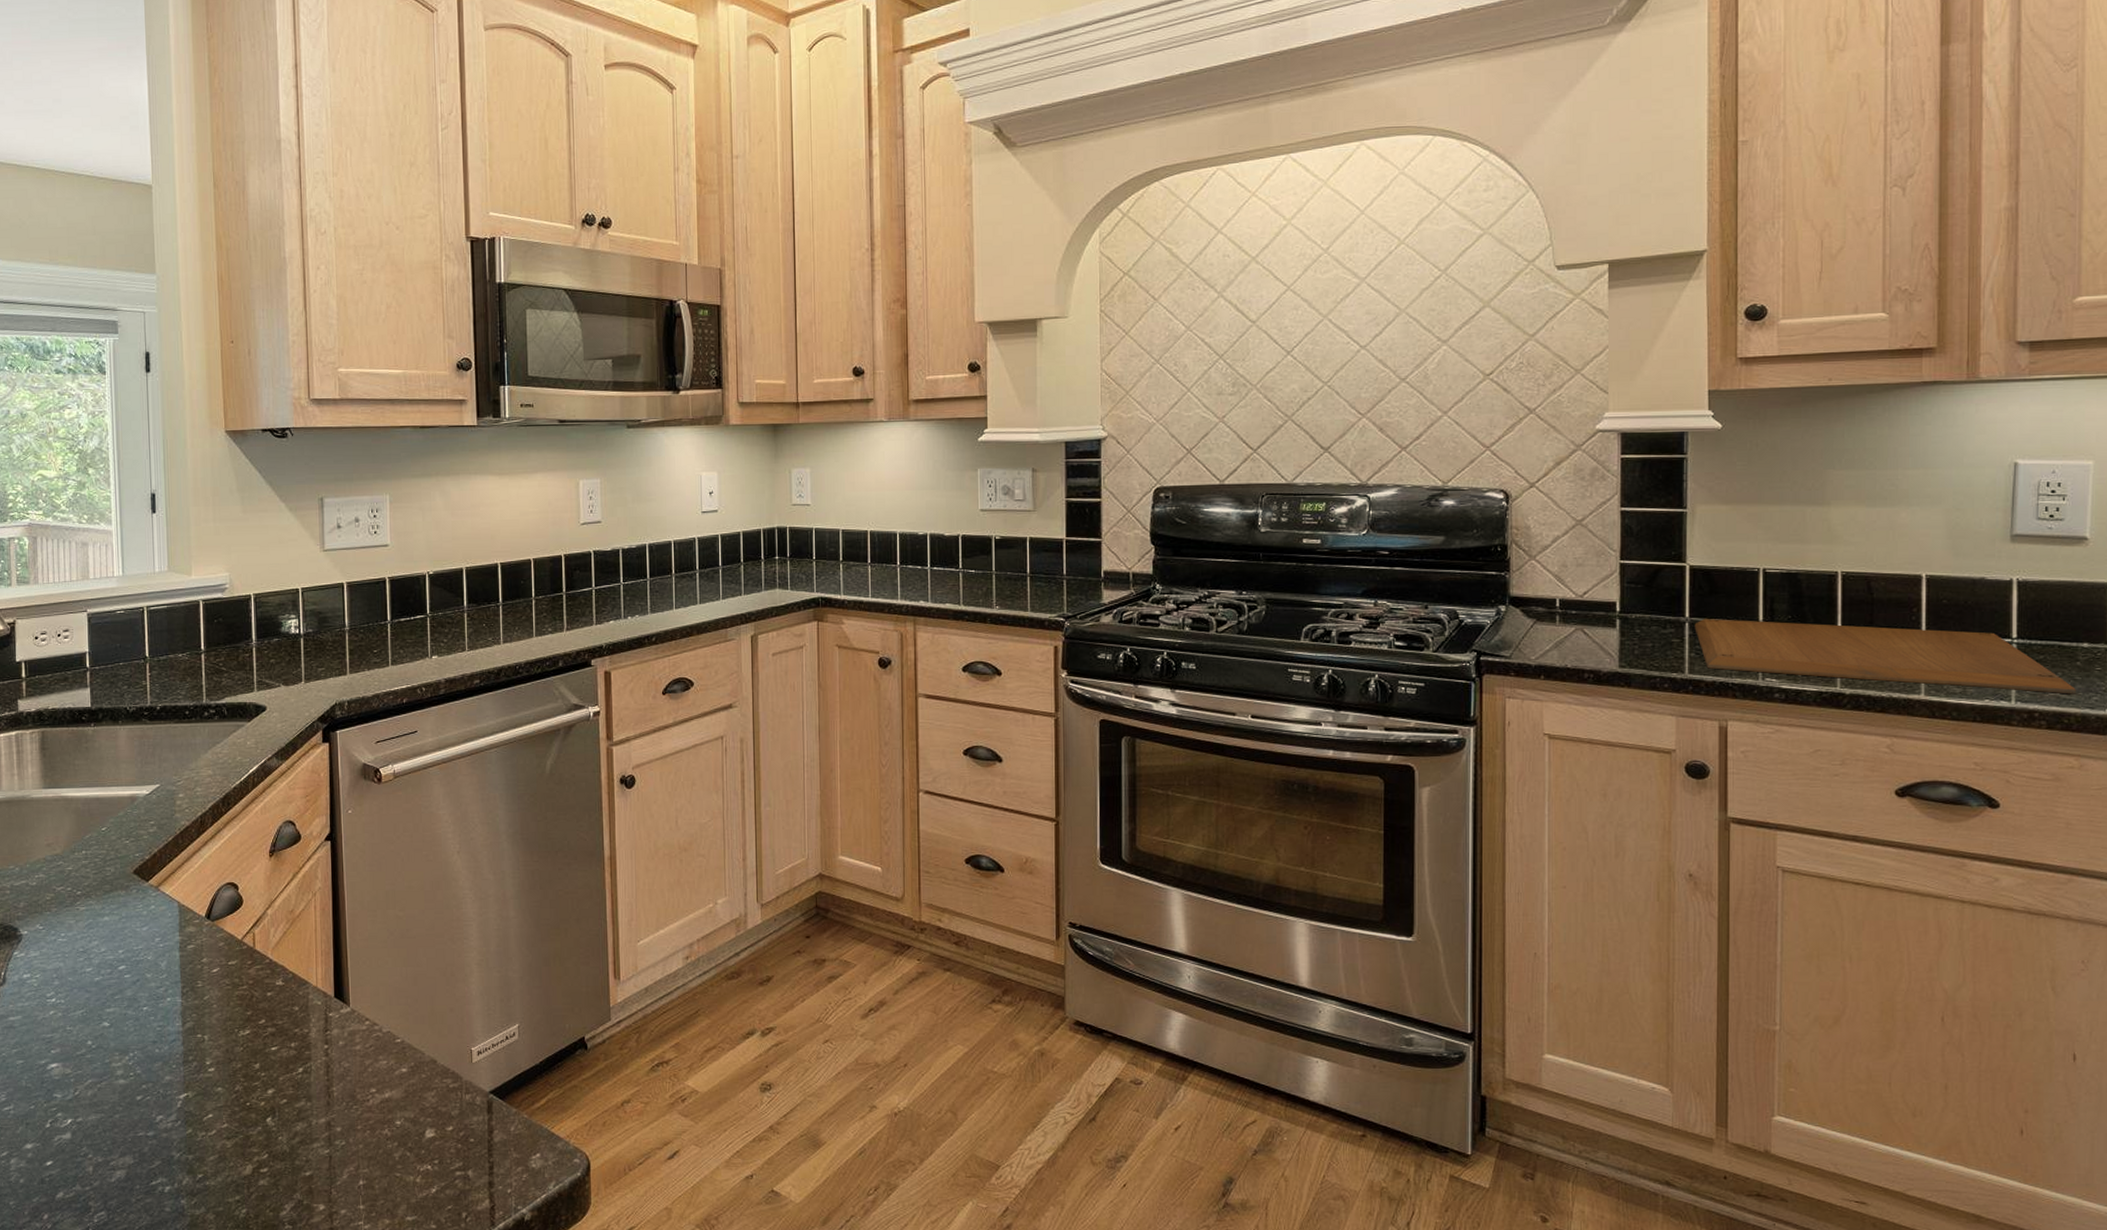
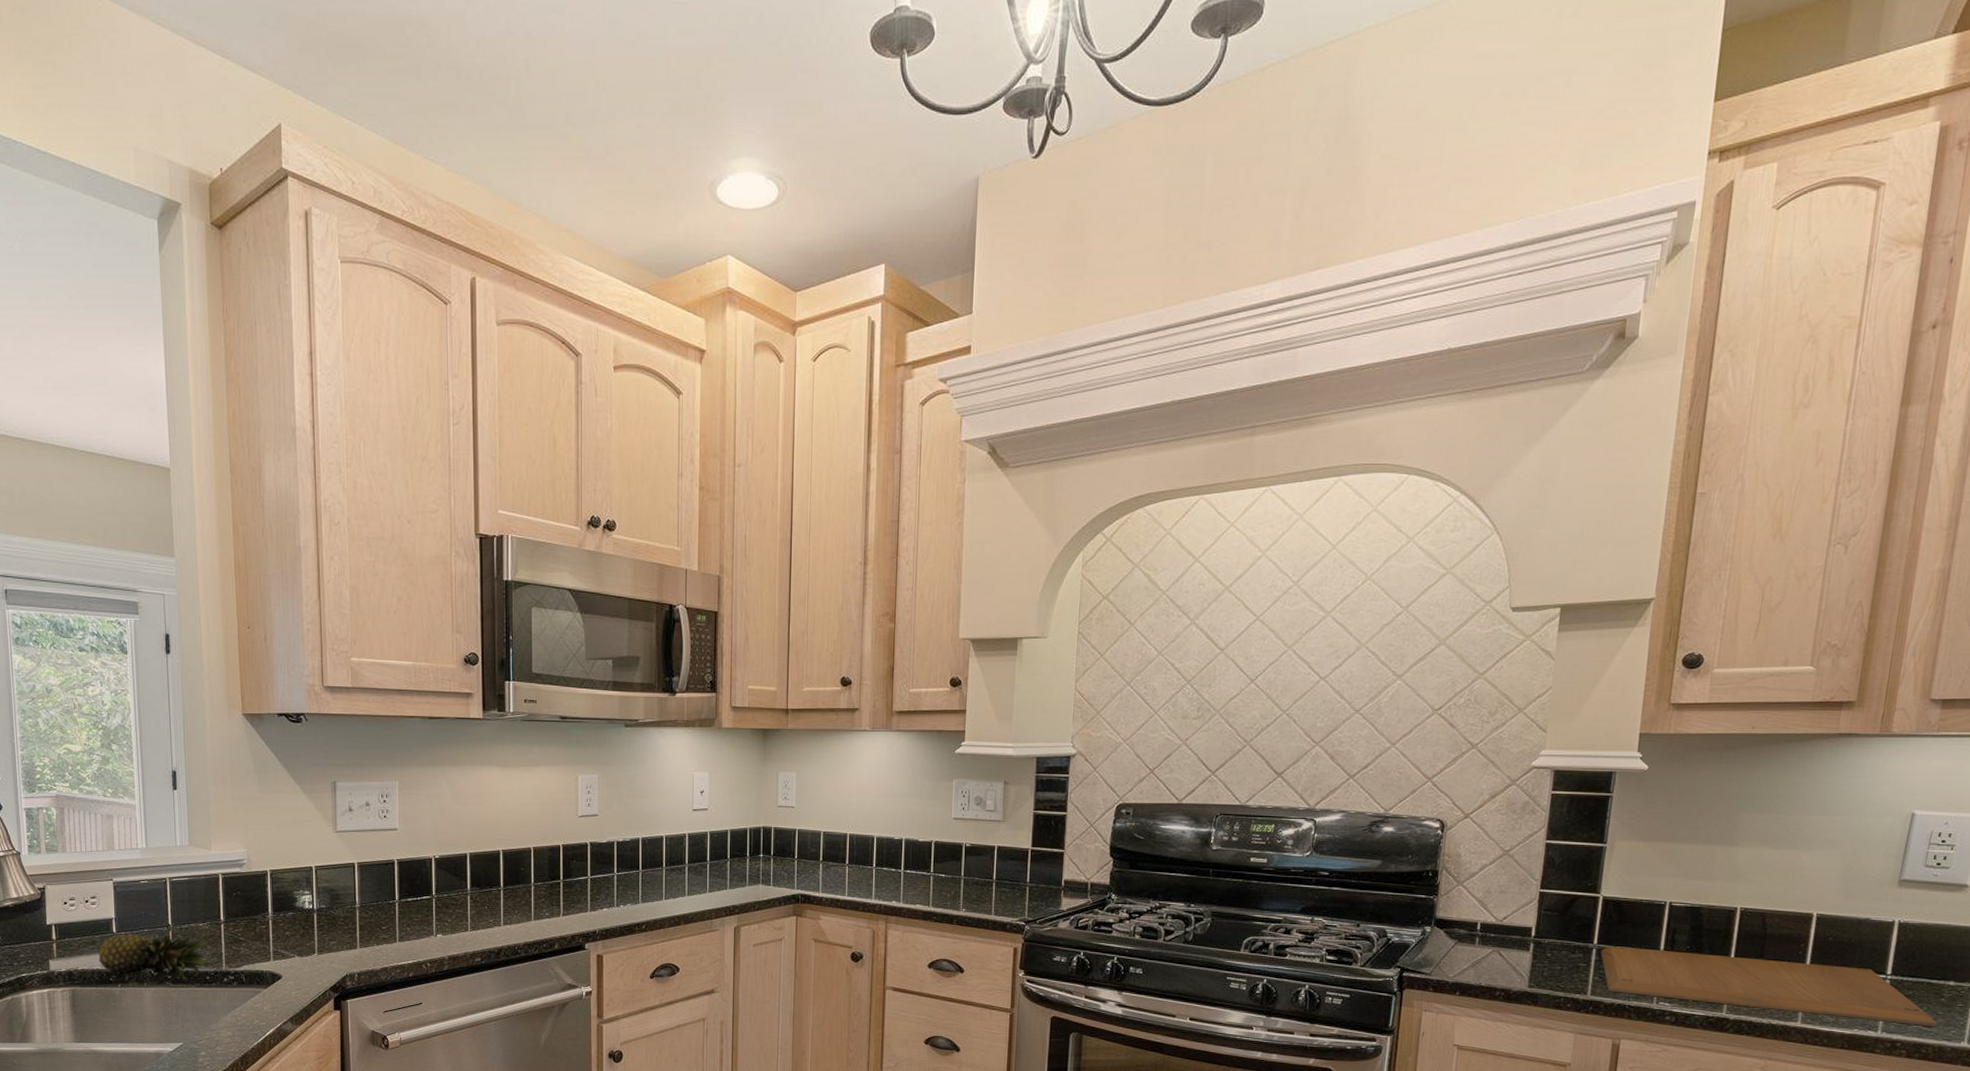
fruit: none [71,665,193,717] -> present [99,932,213,981]

